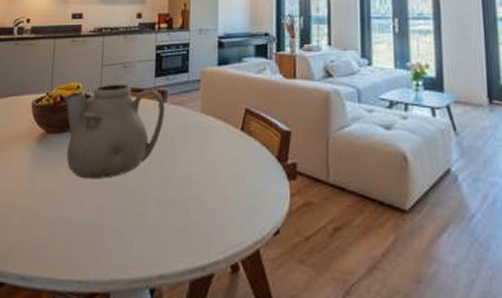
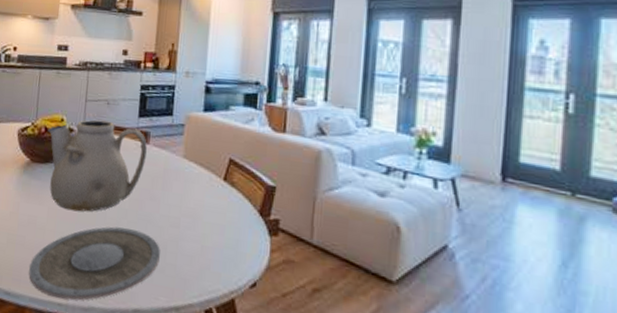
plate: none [45,190,183,276] -> present [29,226,160,301]

